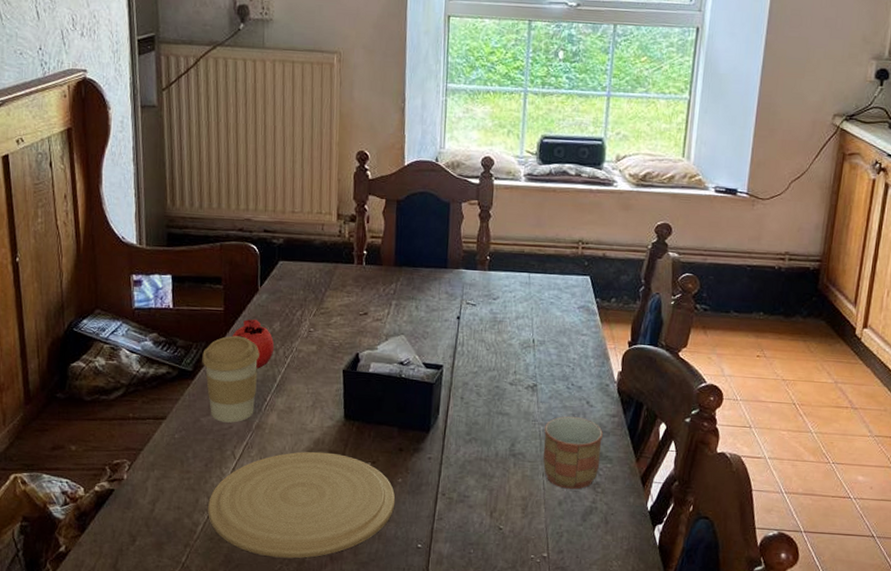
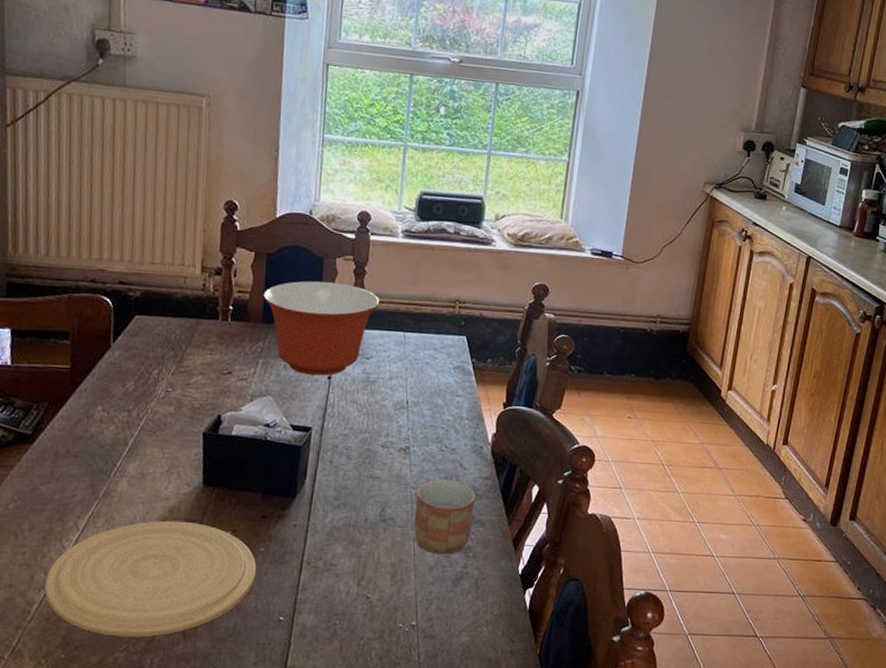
coffee cup: present [202,335,259,423] -> none [43,395,110,491]
fruit: present [232,319,275,369] -> none [78,377,127,432]
mixing bowl: none [394,225,505,316] -> present [263,281,380,376]

